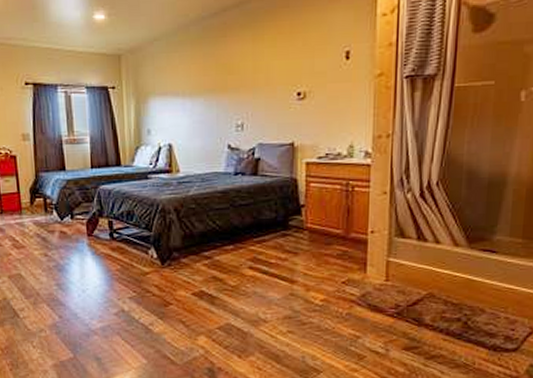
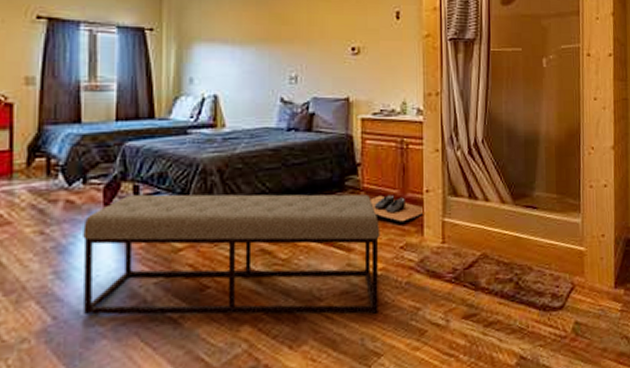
bench: none [74,228,323,337] -> present [83,194,380,316]
shoes: none [313,234,369,260] -> present [370,195,425,223]

